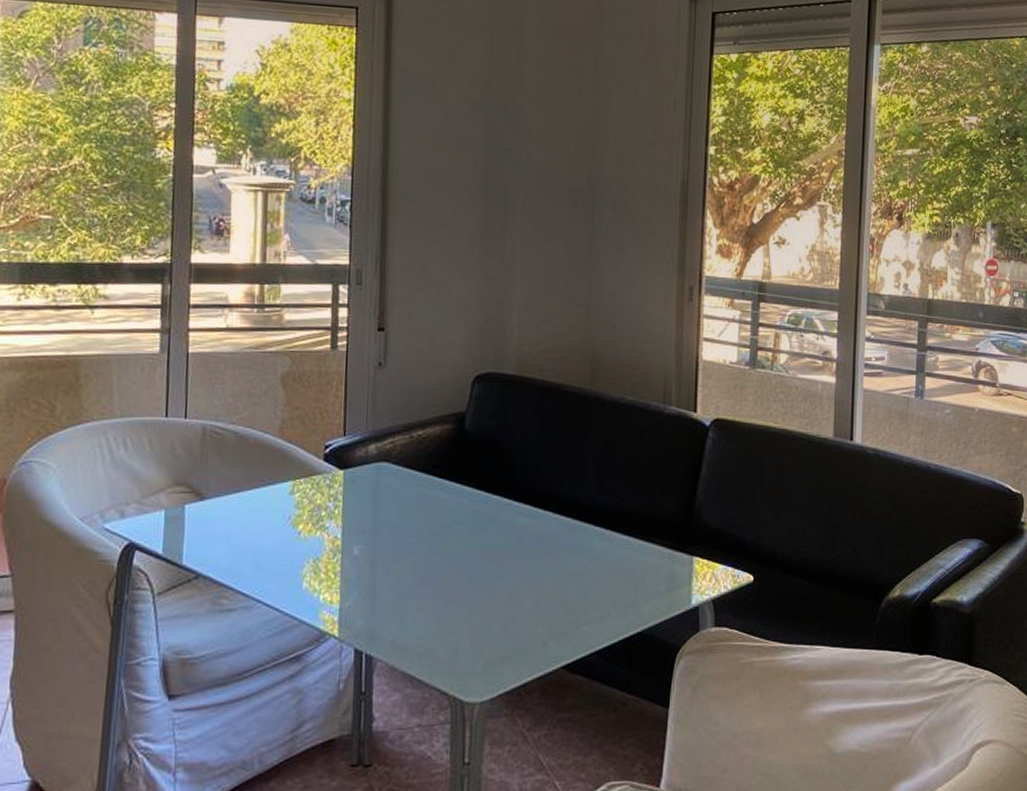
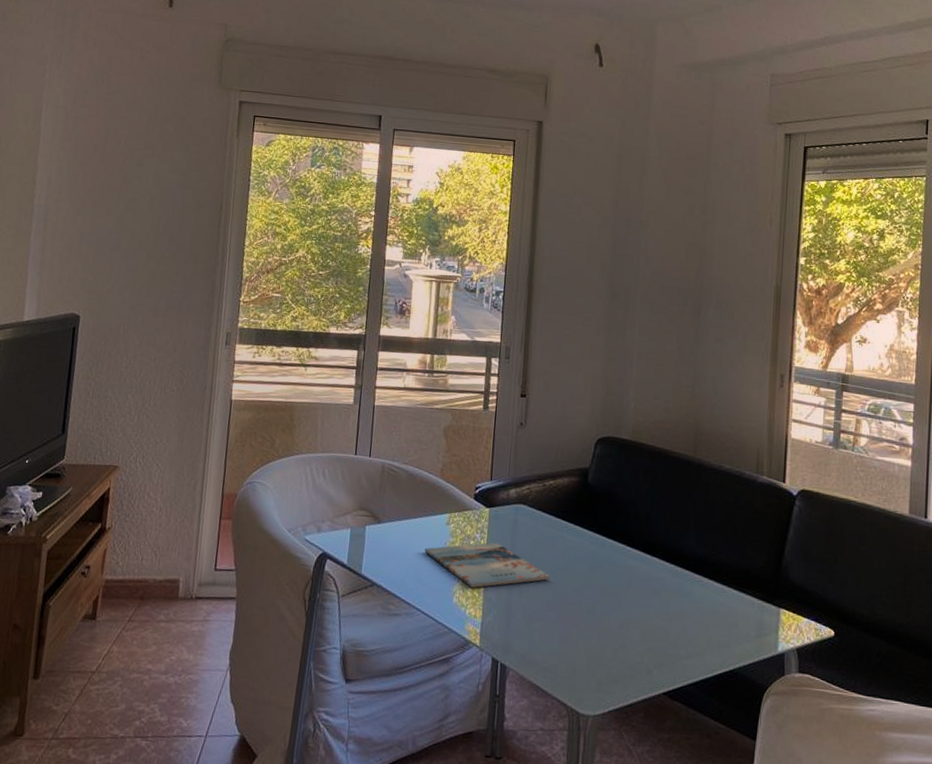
magazine: none [263,510,422,568] -> present [424,542,550,588]

